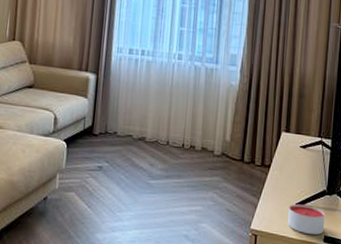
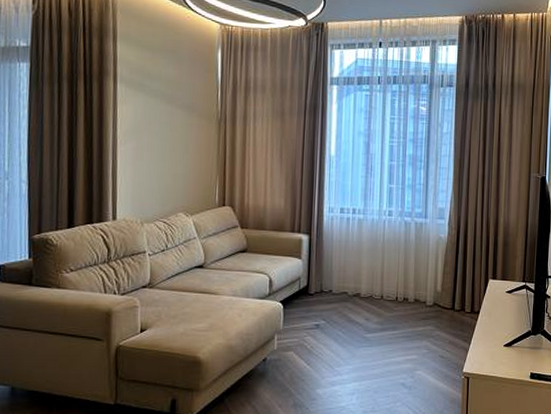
candle: present [288,204,326,235] -> none [497,346,531,372]

